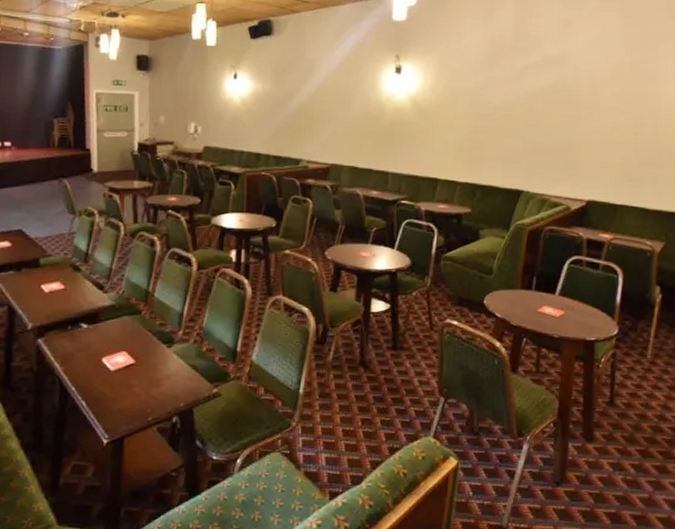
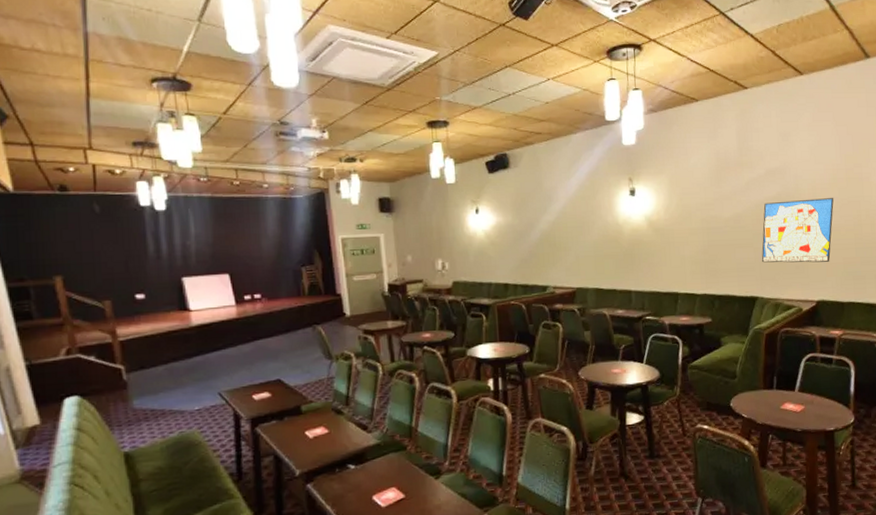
wall art: none [530,92,615,160] -> present [761,198,834,263]

